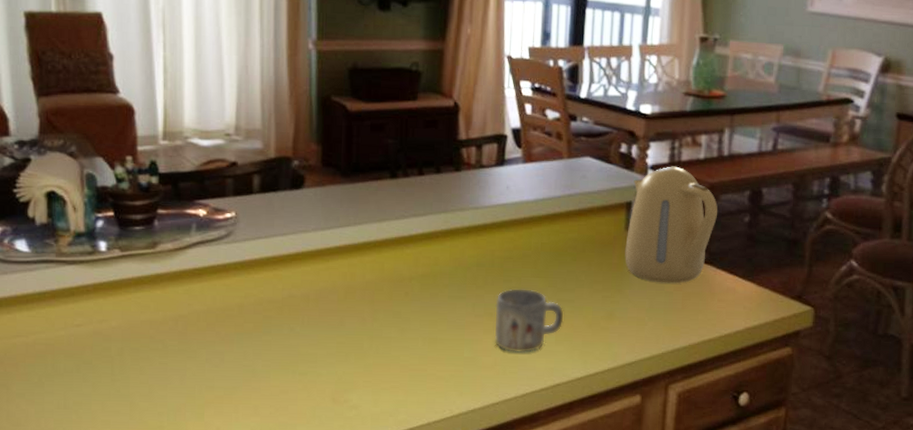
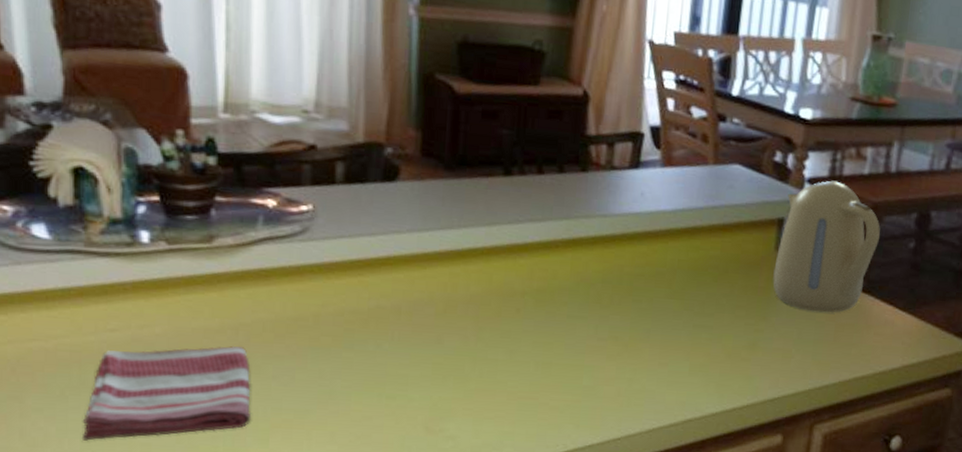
dish towel: none [55,334,190,420] -> present [81,345,251,441]
mug: present [494,288,564,353] -> none [619,310,700,383]

